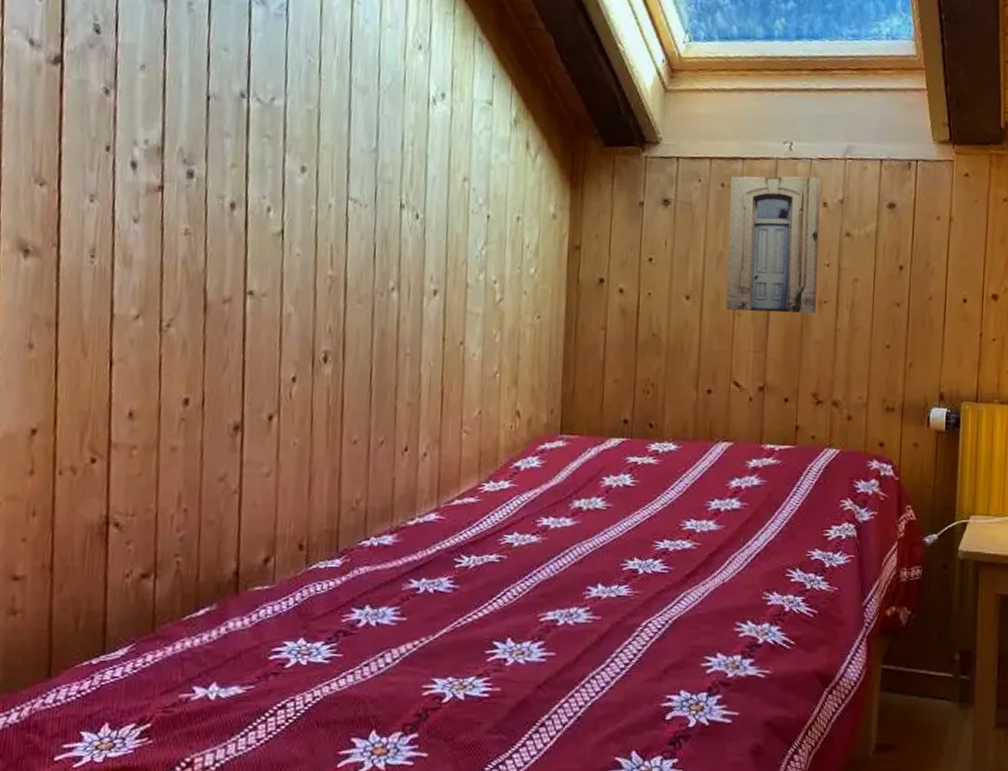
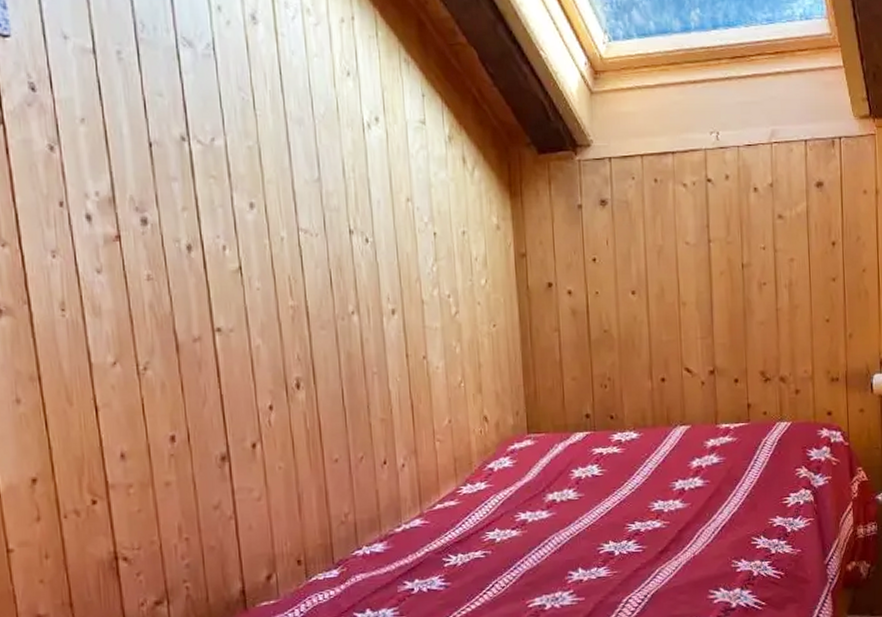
wall art: present [726,176,821,313] -> none [663,164,757,301]

